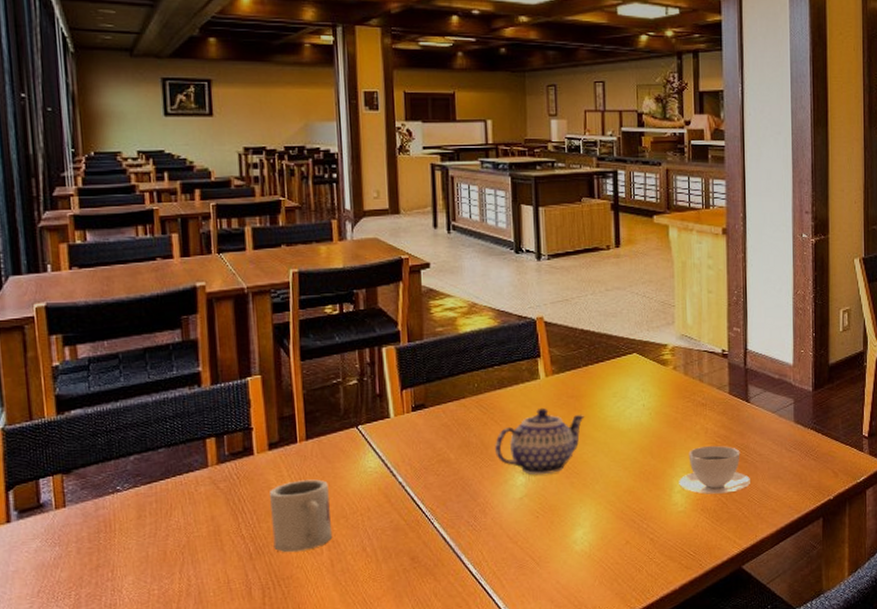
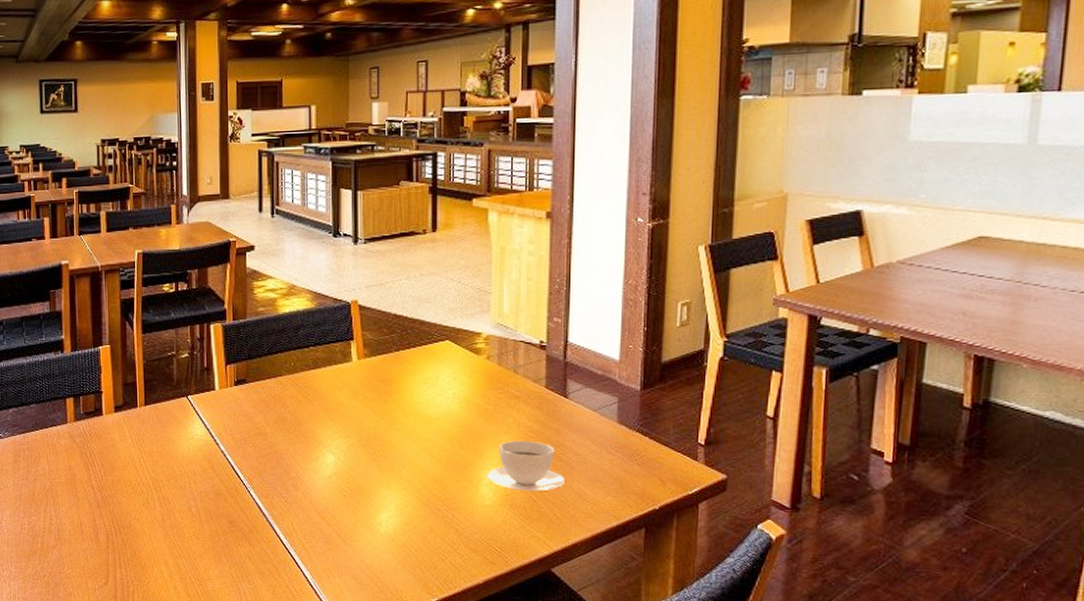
cup: present [270,479,333,553] -> none [115,441,164,505]
teapot: present [495,407,584,475] -> none [308,390,394,456]

